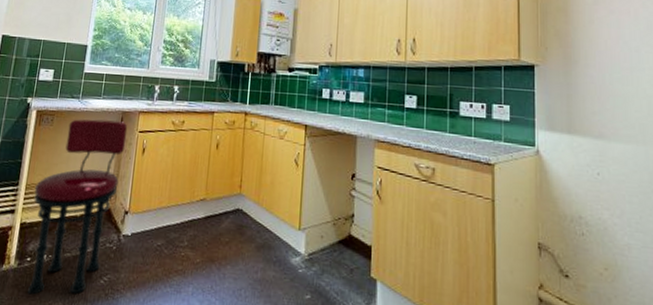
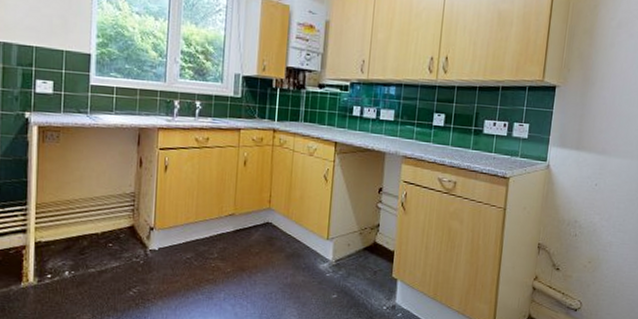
stool: present [27,119,128,295] -> none [47,136,147,309]

